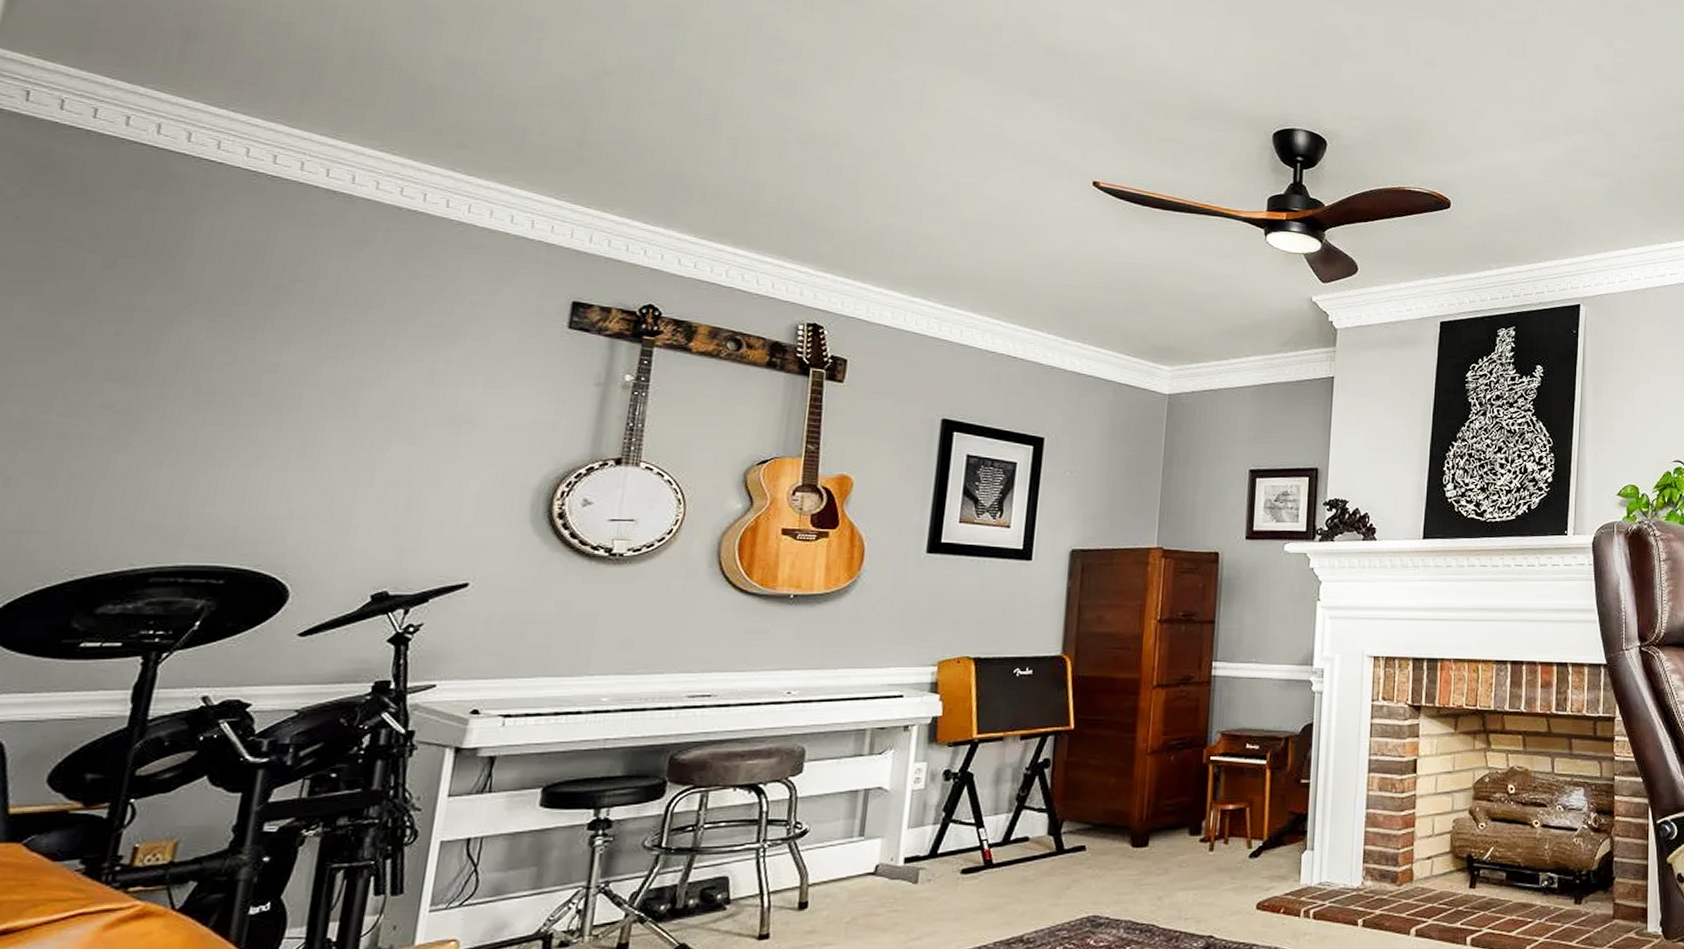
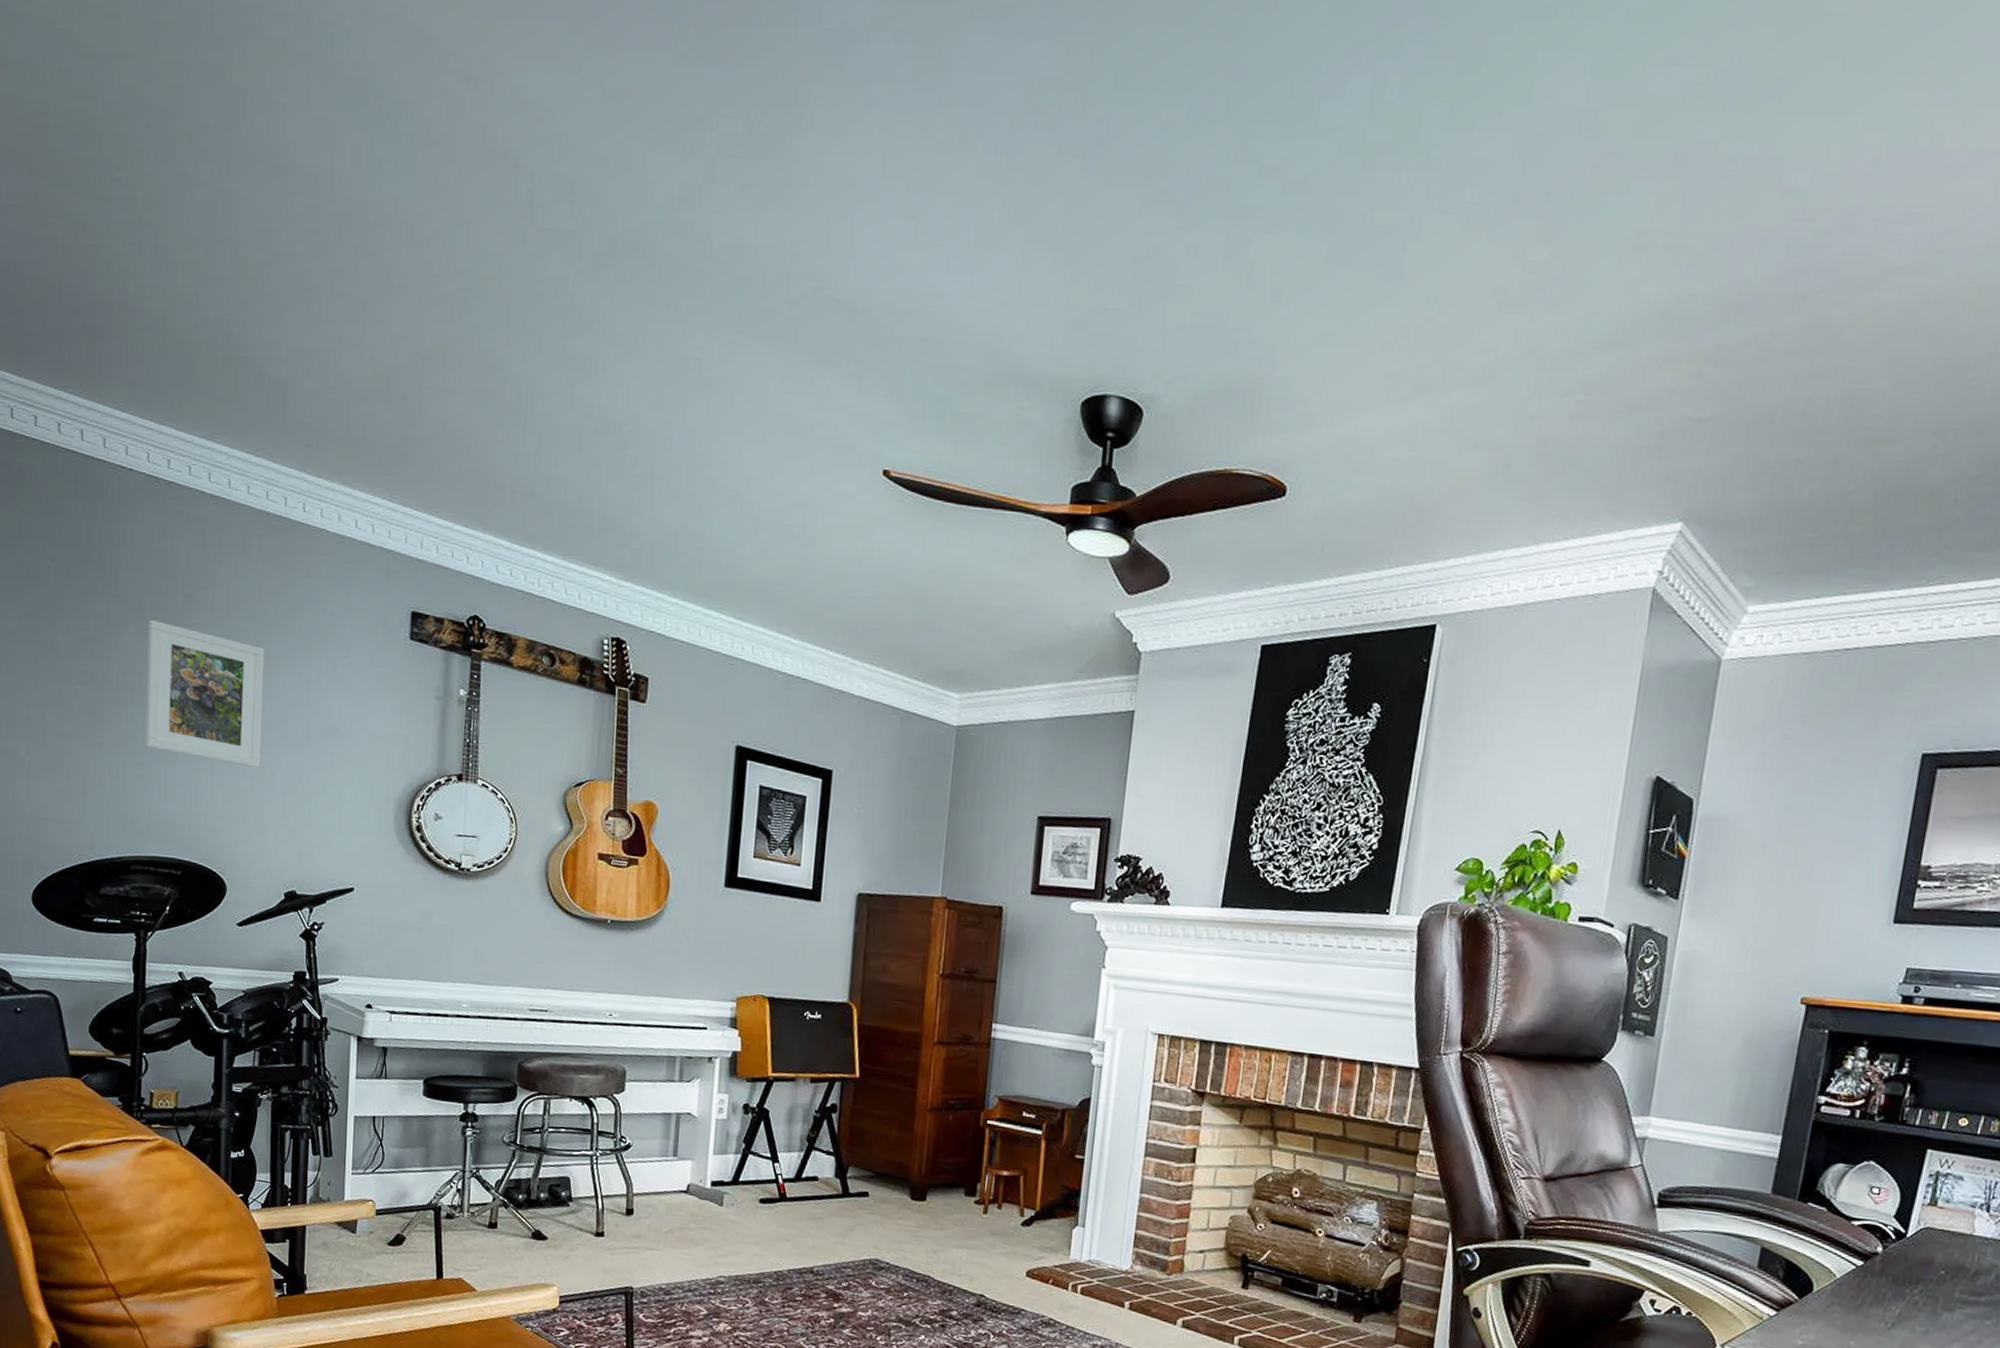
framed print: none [193,313,378,462] -> present [145,620,265,768]

